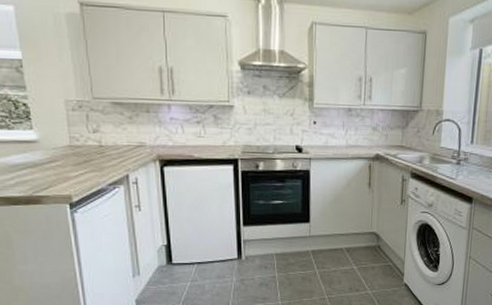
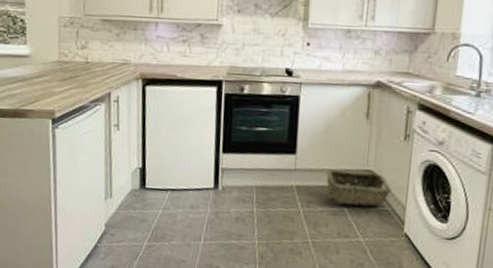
woven basket: none [337,234,392,264] -> present [326,169,392,207]

